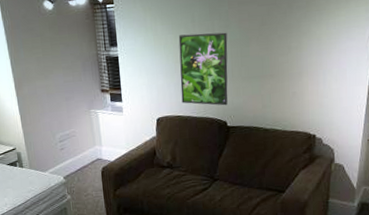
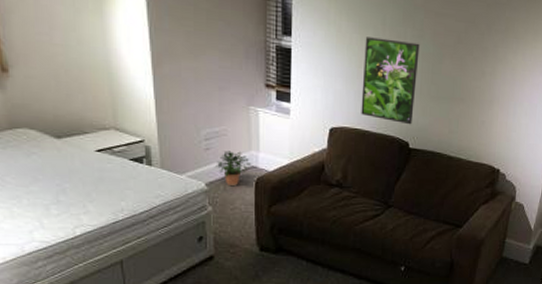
potted plant: none [70,147,97,177] -> present [216,150,251,187]

